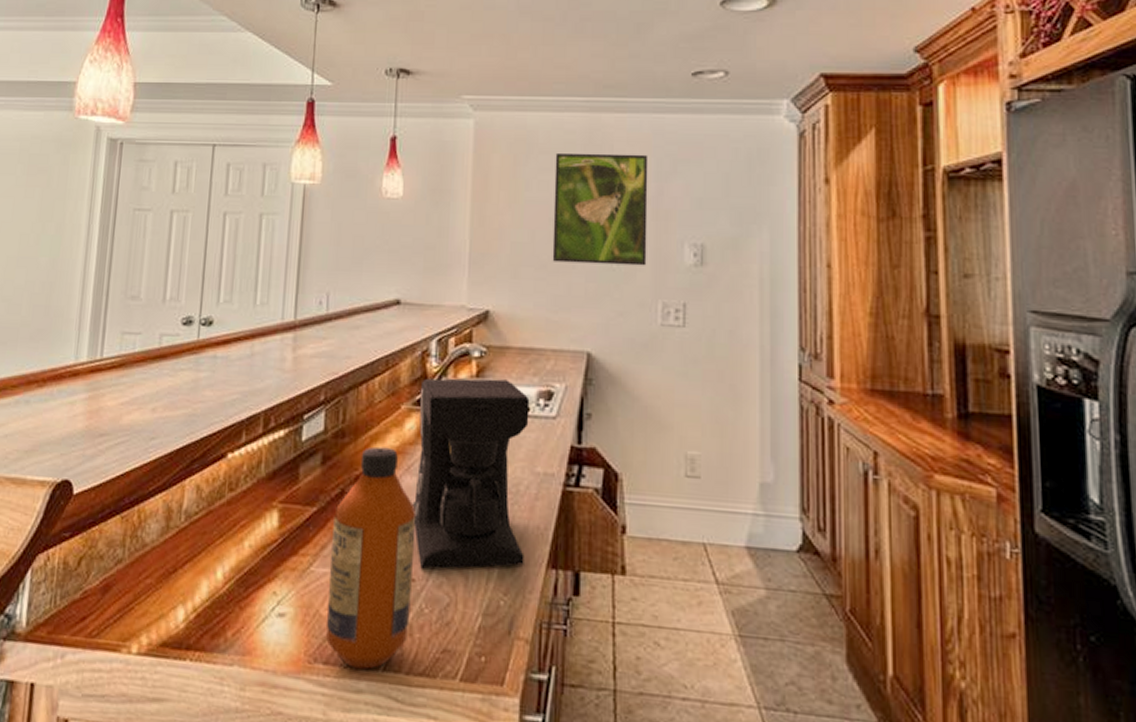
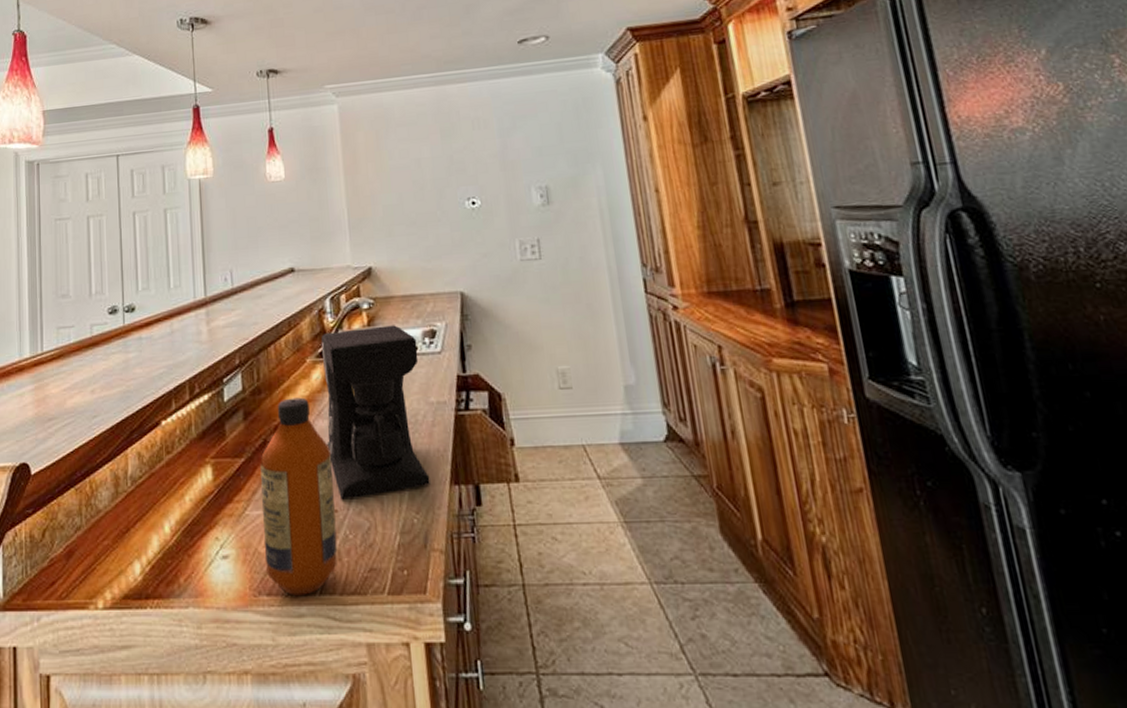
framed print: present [552,152,649,266] -> none [411,115,501,218]

